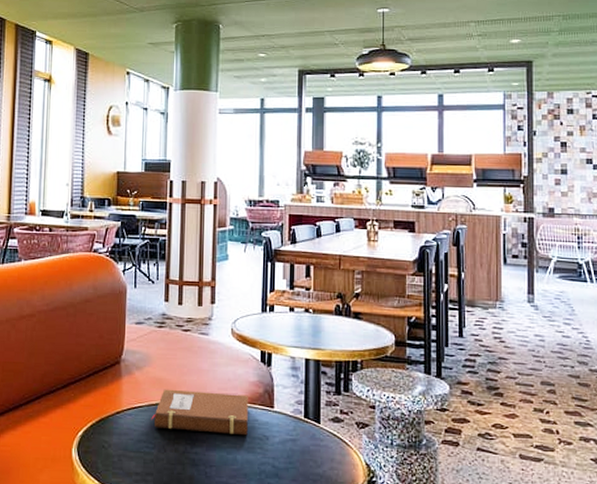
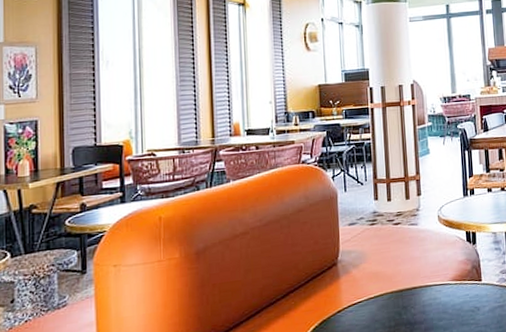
notebook: present [151,389,248,436] -> none [371,273,461,319]

